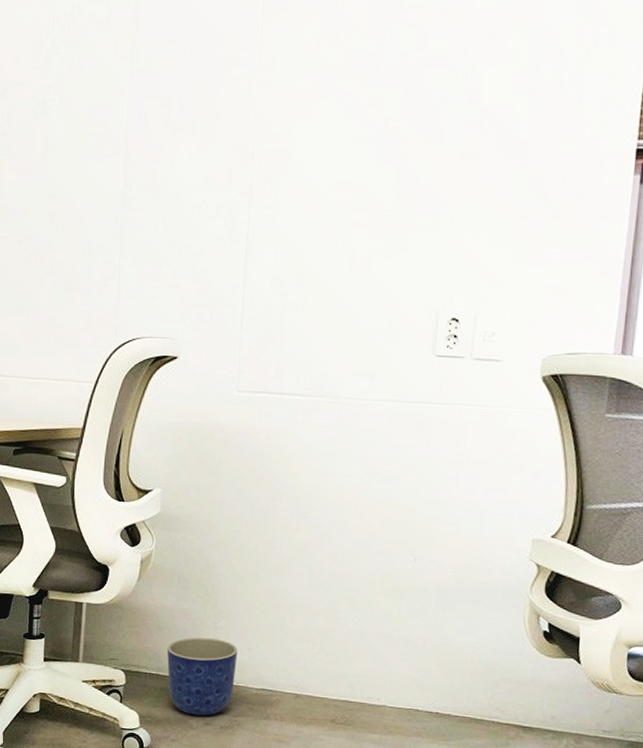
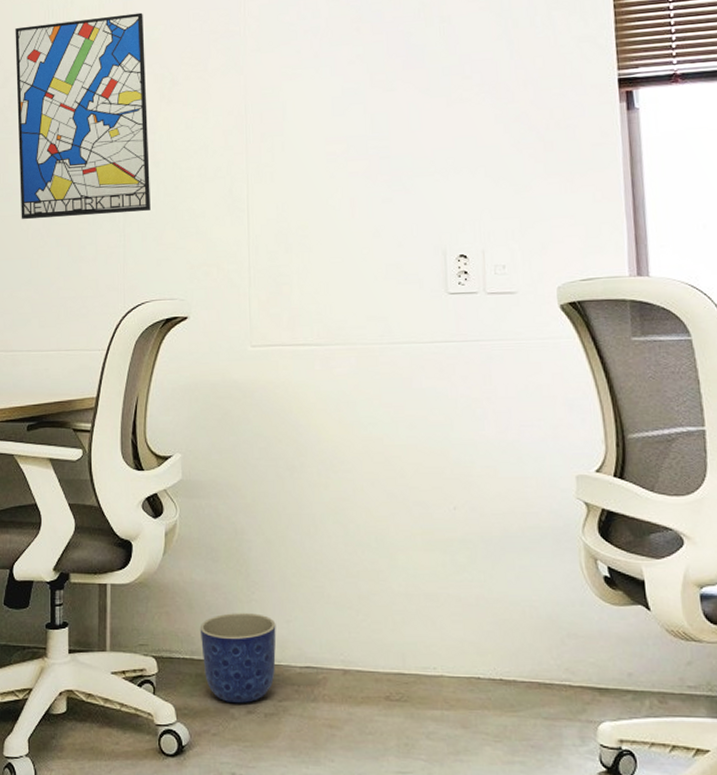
wall art: none [15,27,154,246] -> present [15,12,151,220]

